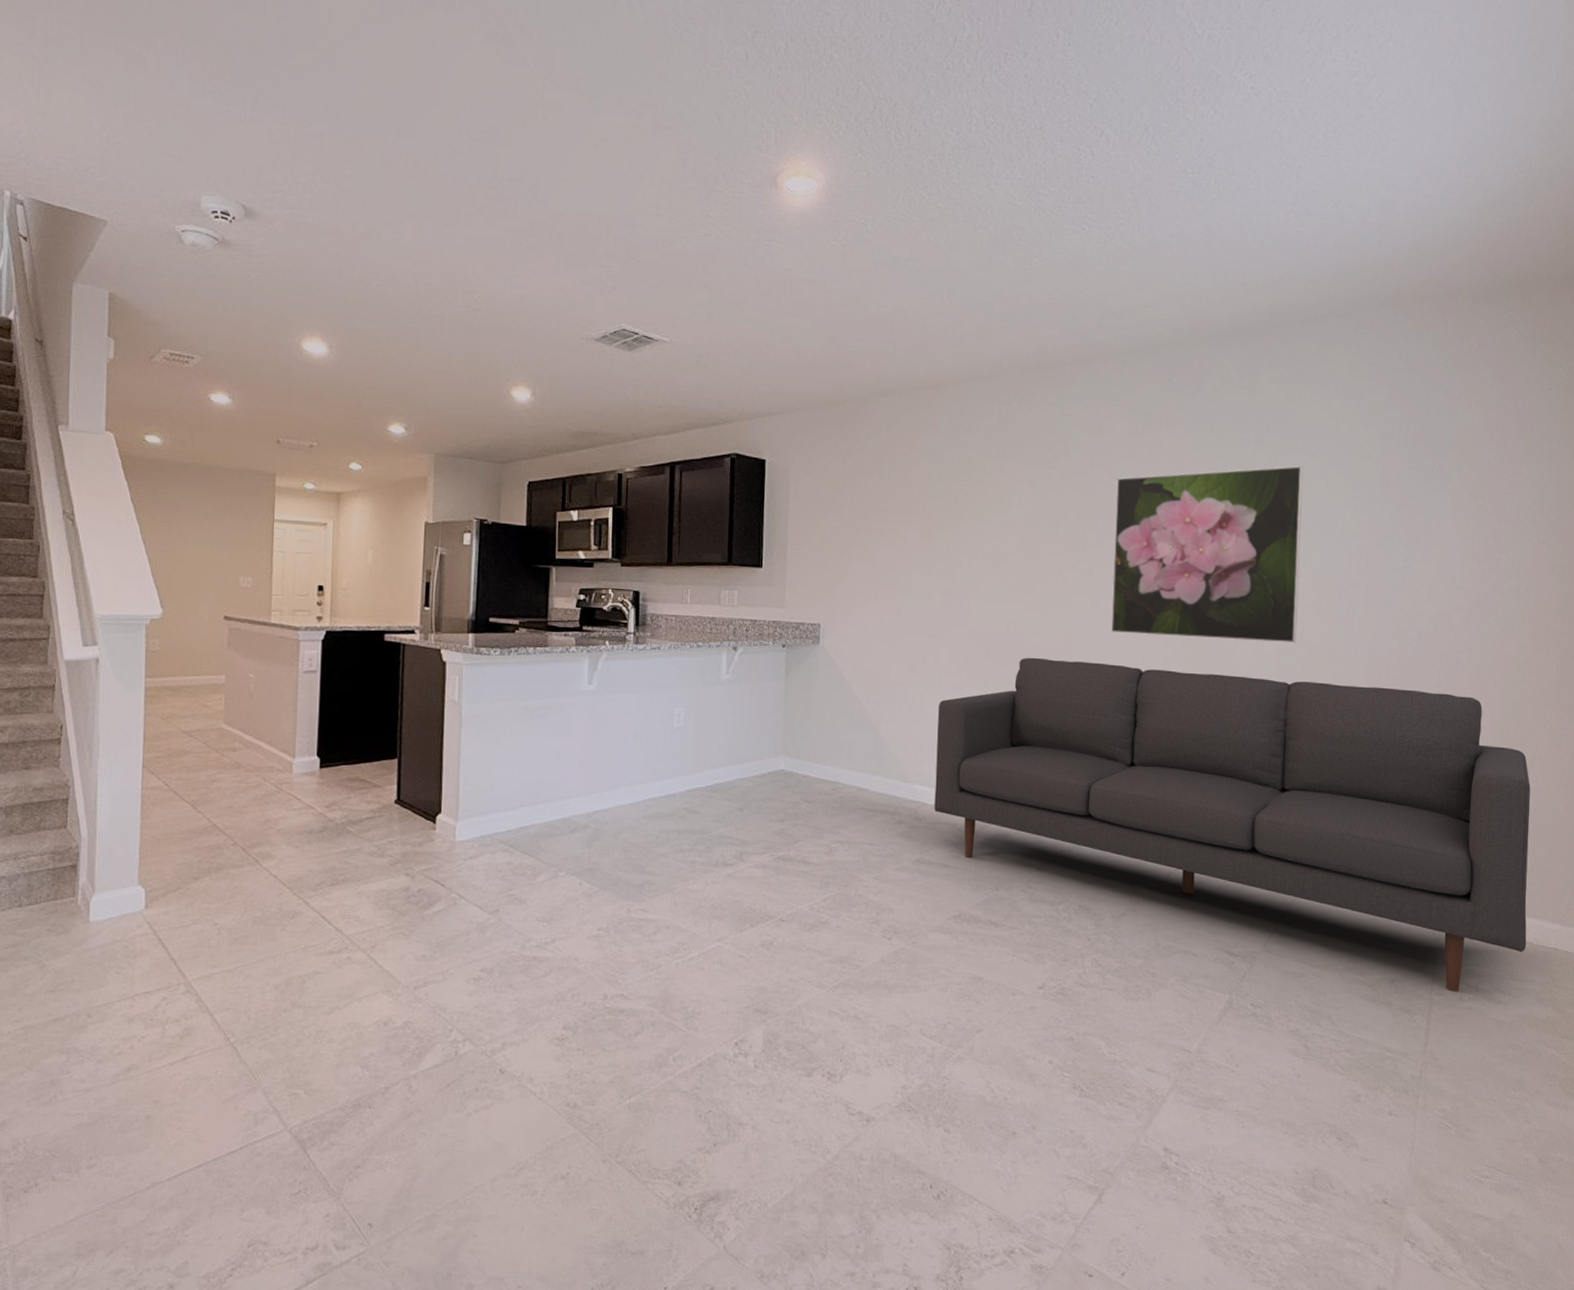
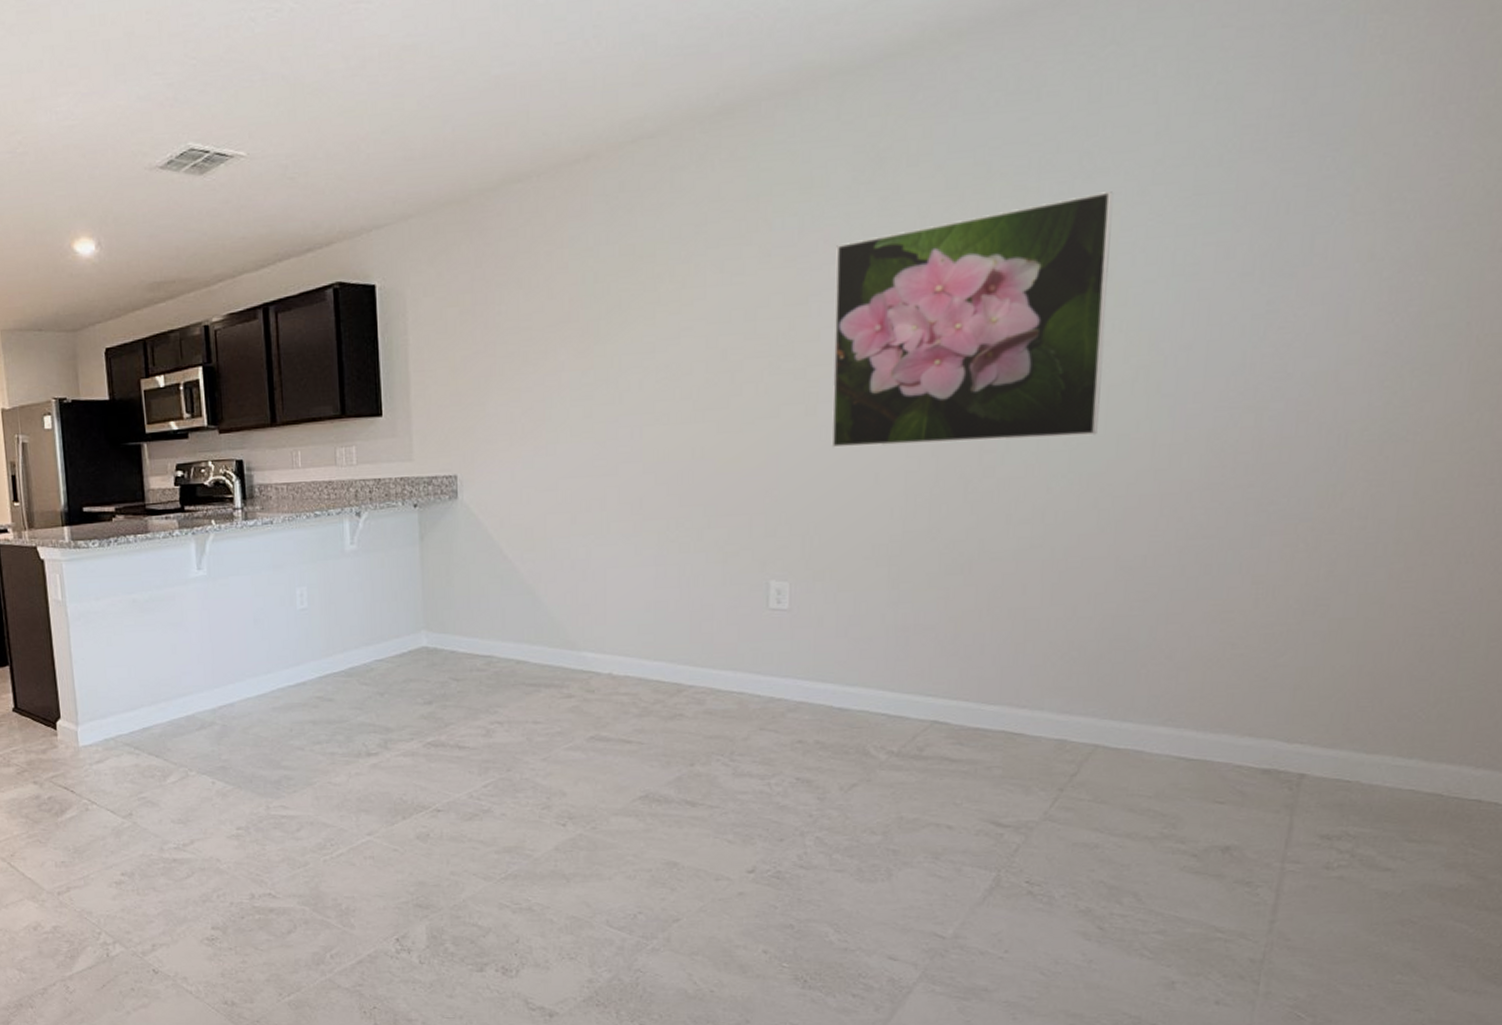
sofa: present [934,657,1531,992] -> none [609,479,1454,859]

